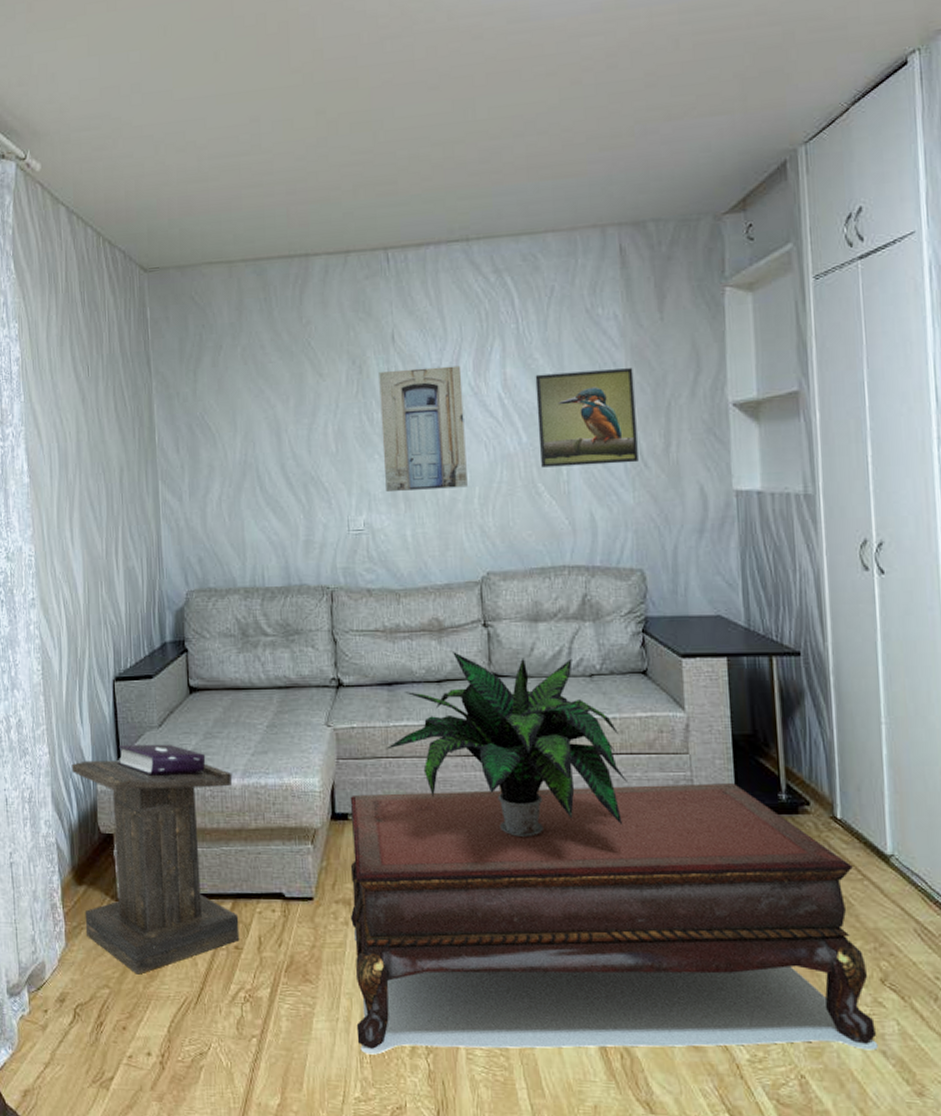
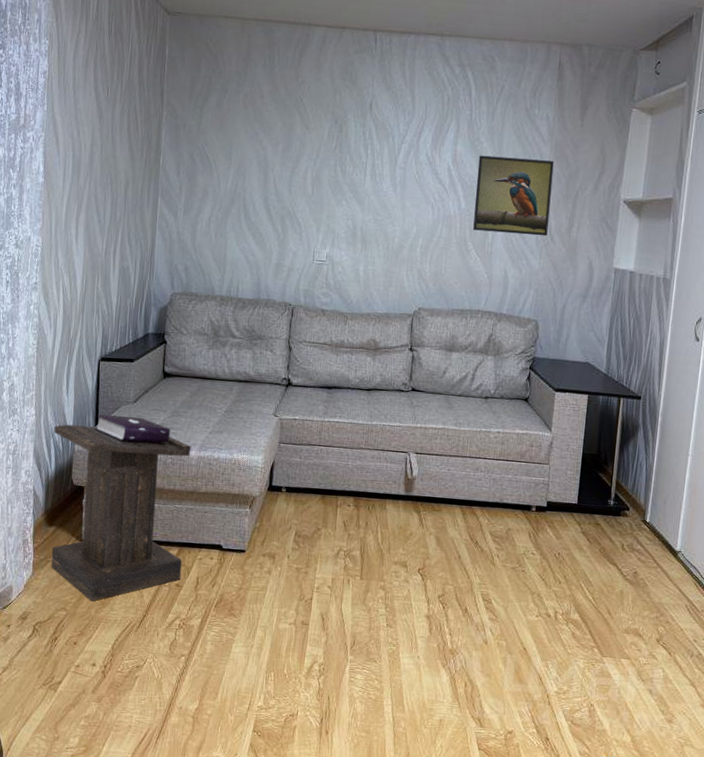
coffee table: present [350,783,878,1055] -> none [266,472,652,689]
wall art: present [379,365,468,493] -> none [348,133,422,238]
potted plant: present [386,652,629,837] -> none [319,368,502,517]

